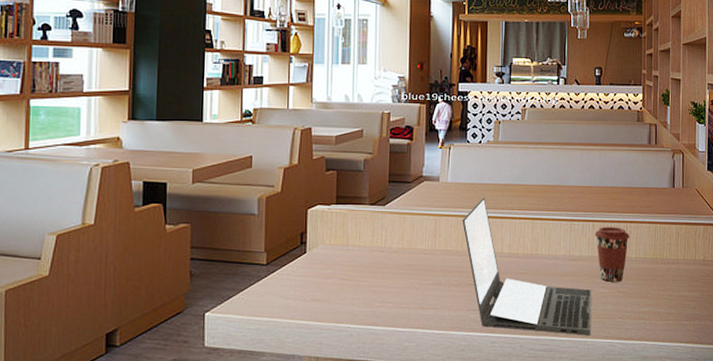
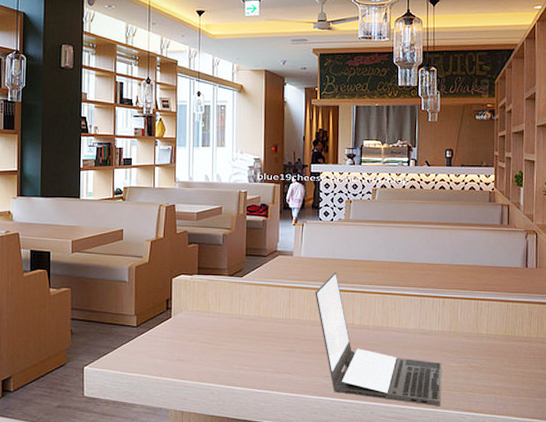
coffee cup: present [594,227,630,283] -> none [445,303,481,358]

